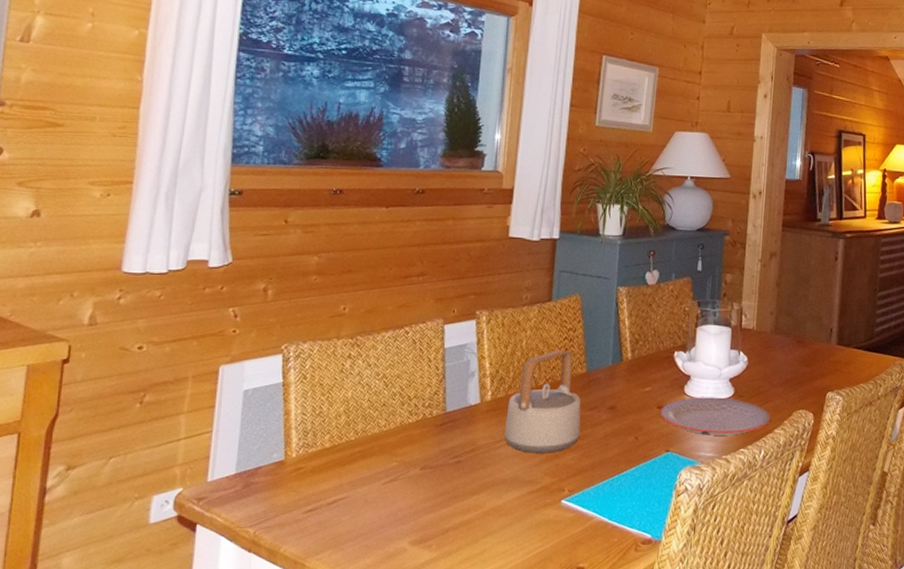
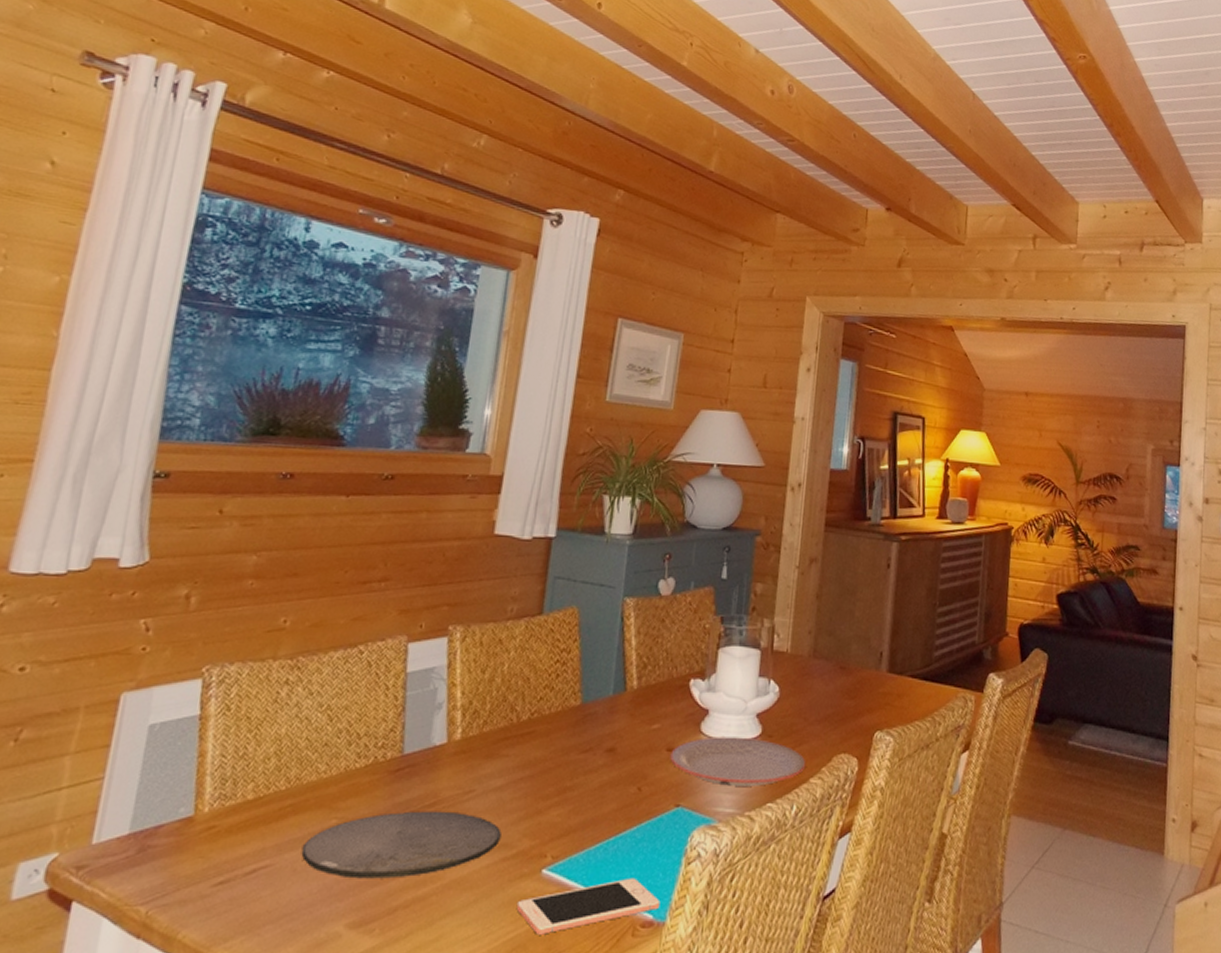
plate: none [371,456,528,507] -> present [301,811,501,879]
teapot: present [504,349,581,453] -> none [475,675,573,808]
cell phone: none [542,506,657,550] -> present [516,877,661,935]

